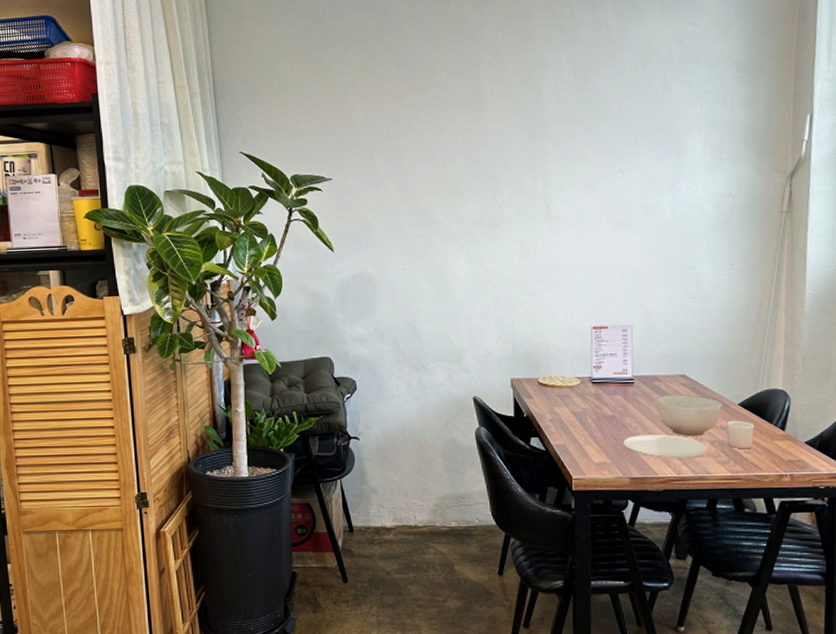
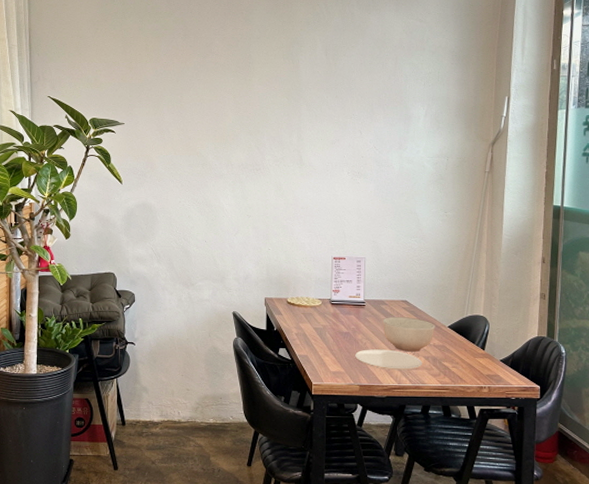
cup: present [726,420,754,450] -> none [438,340,460,365]

